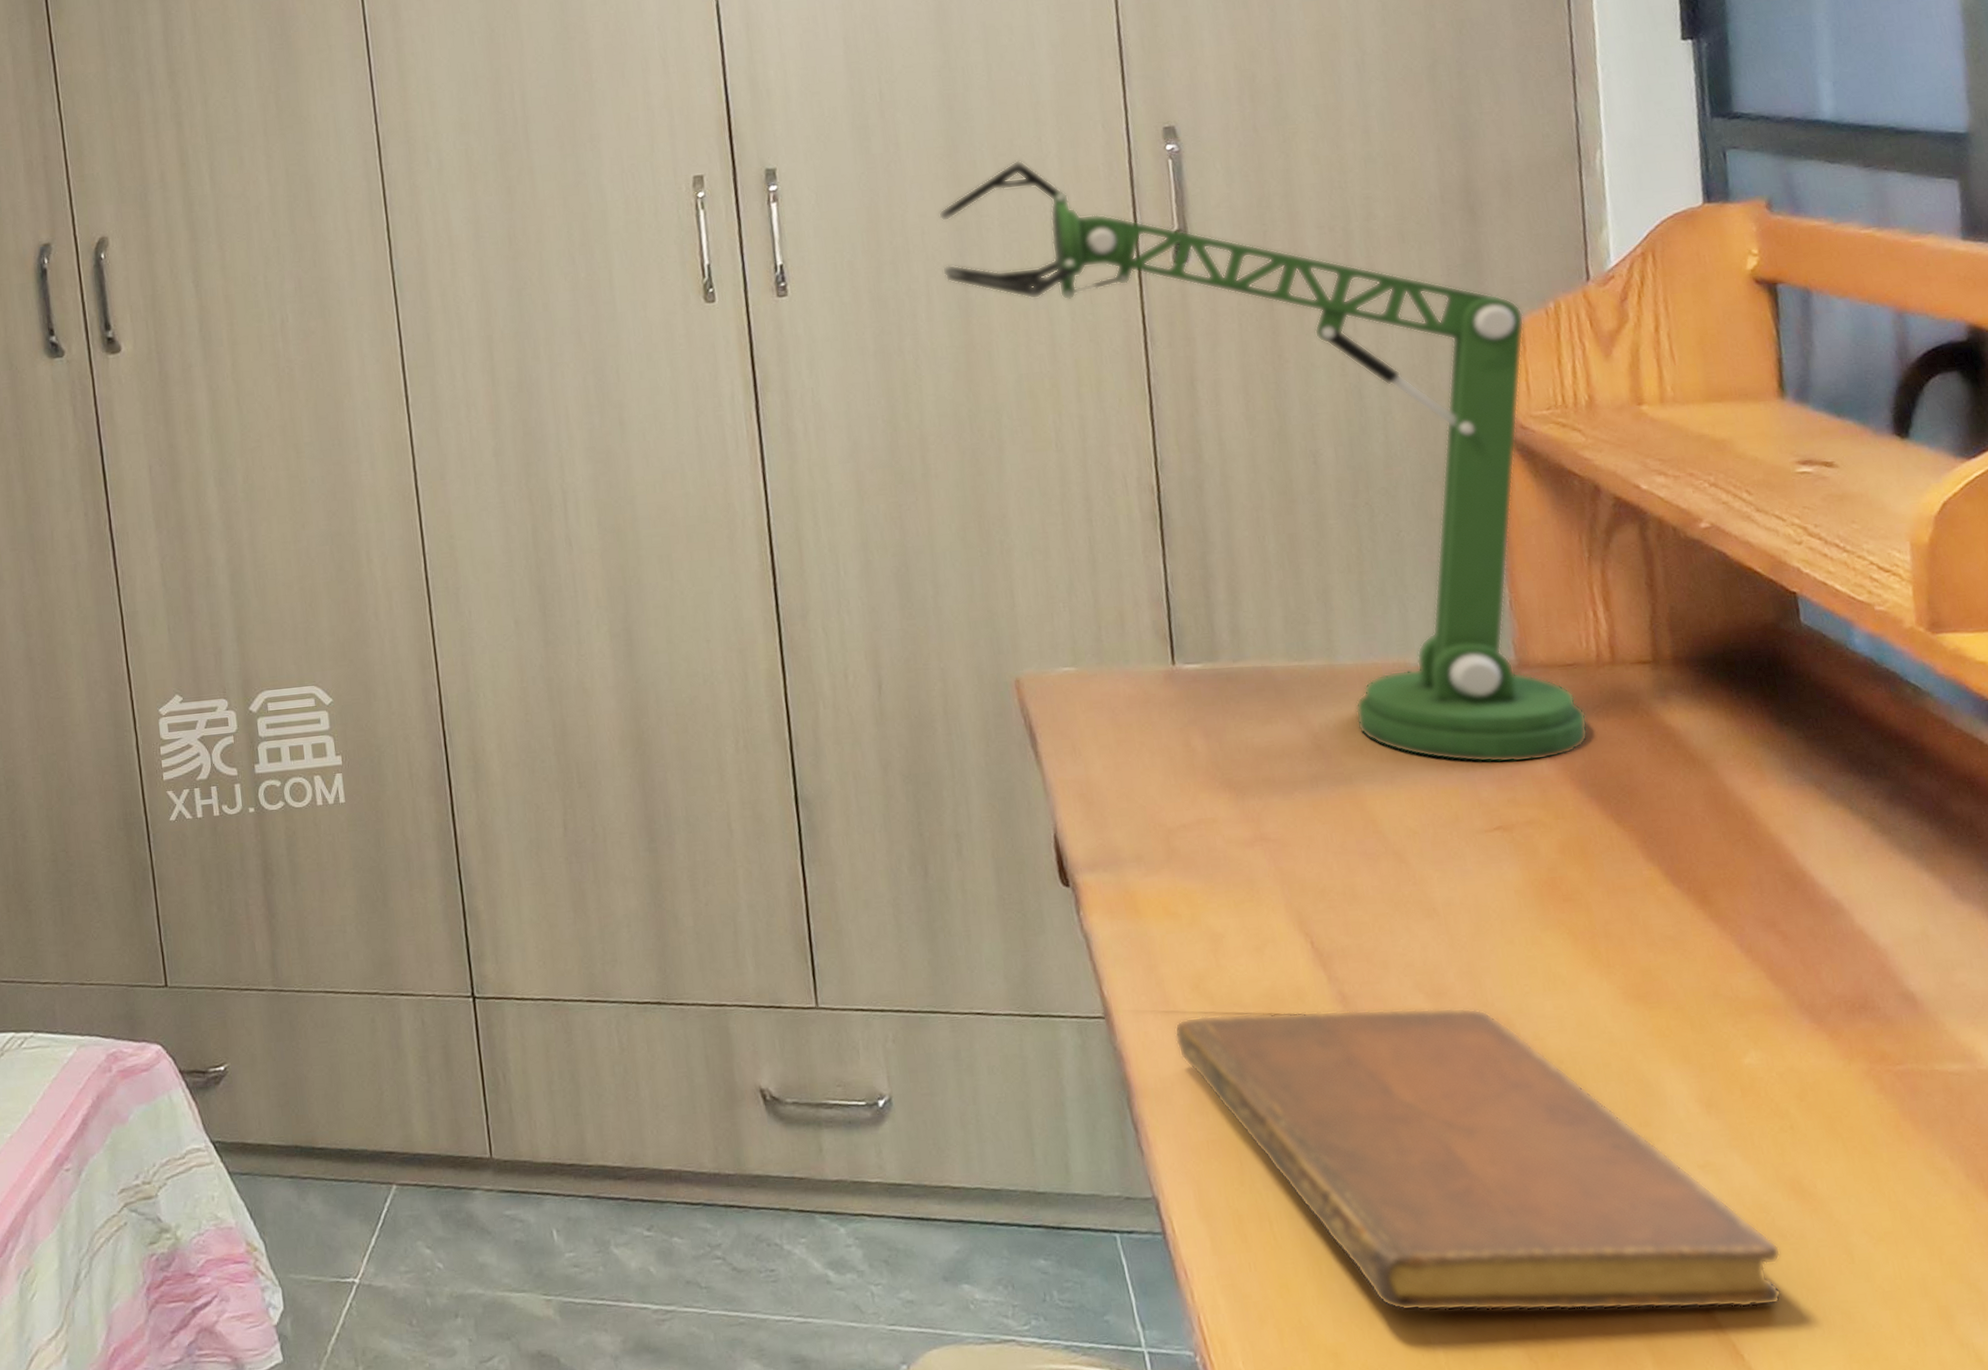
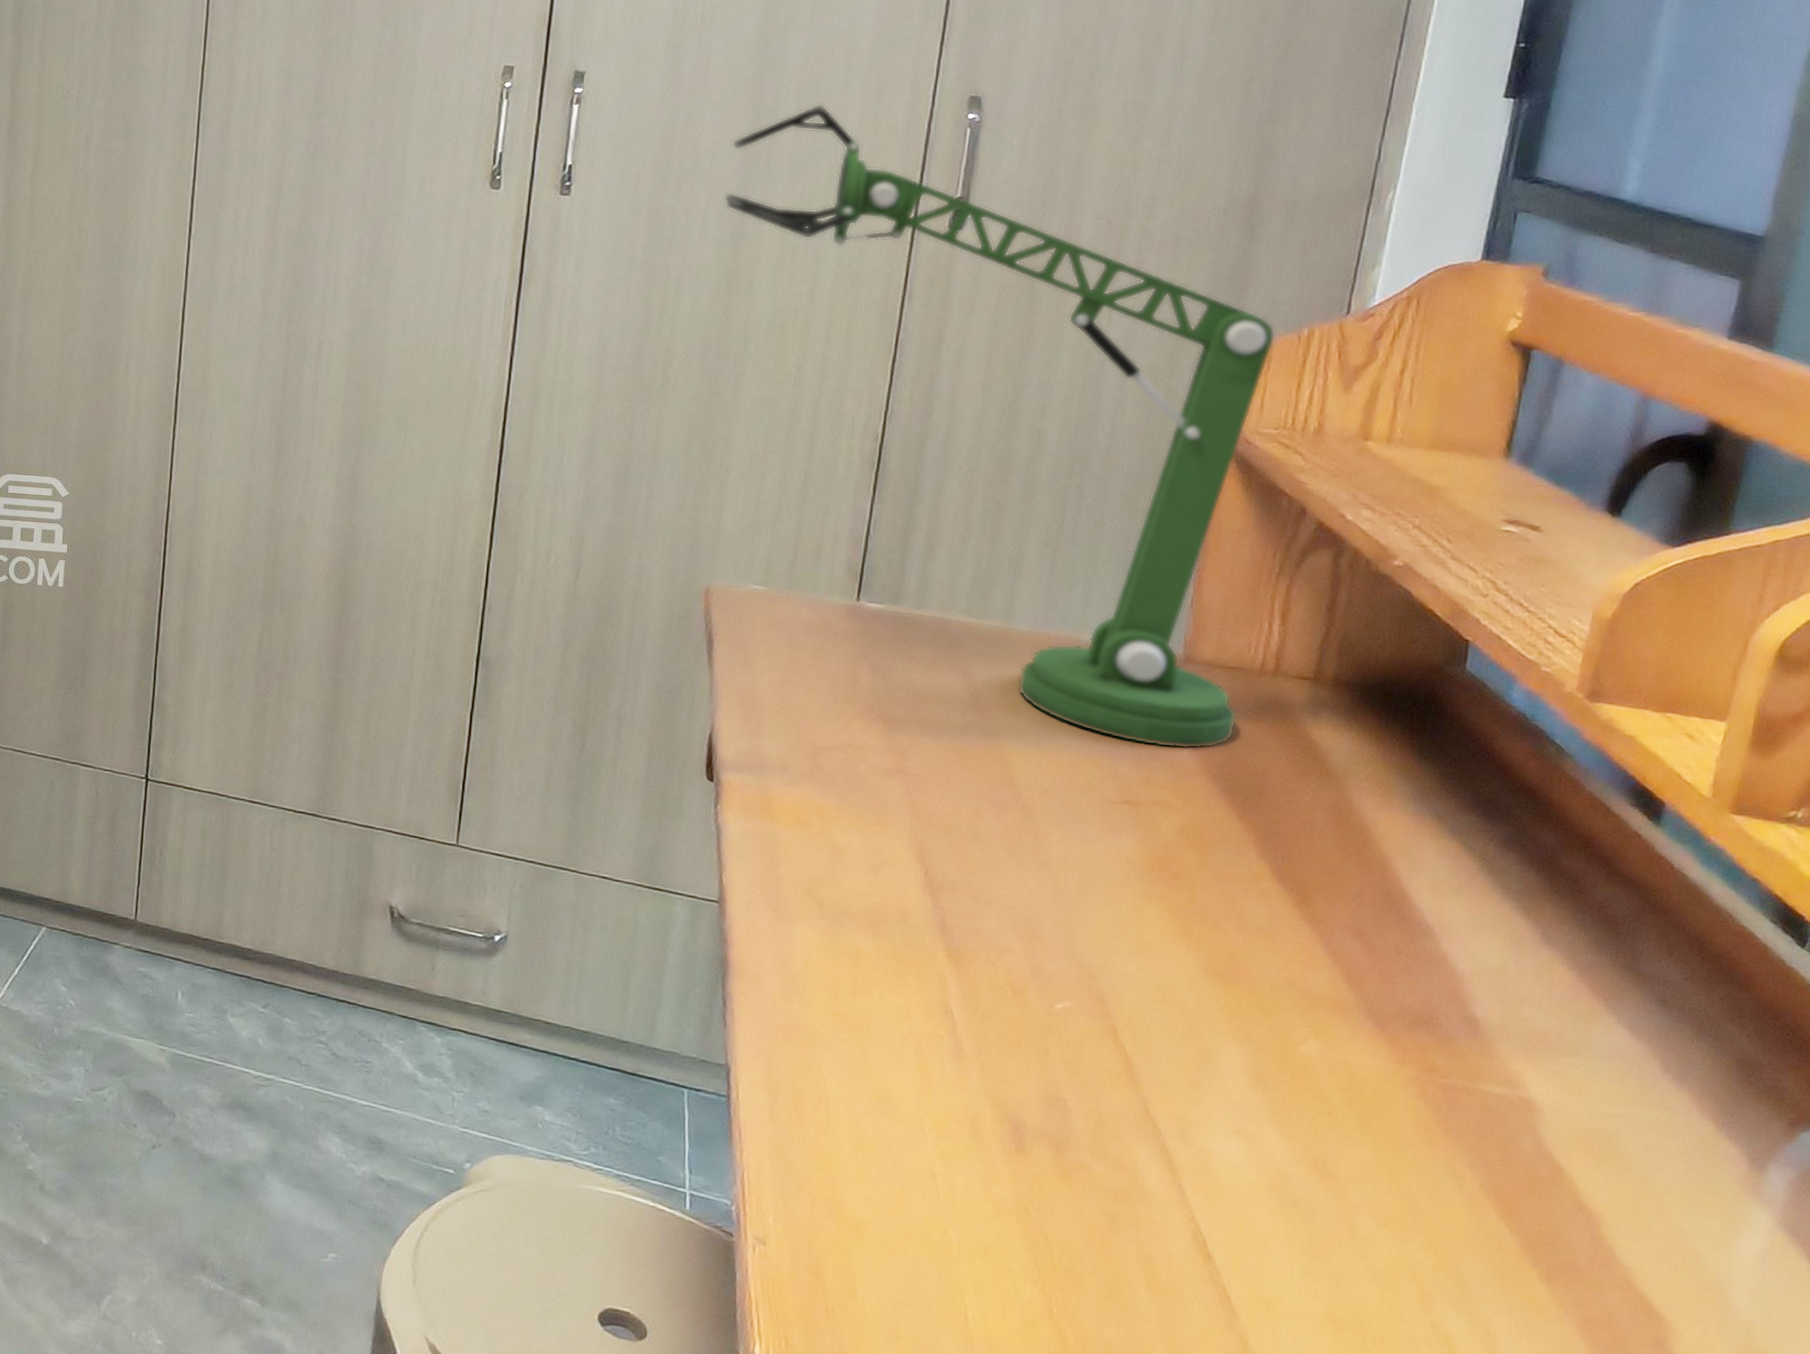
notebook: present [1174,1007,1782,1312] -> none [779,916,1290,1262]

